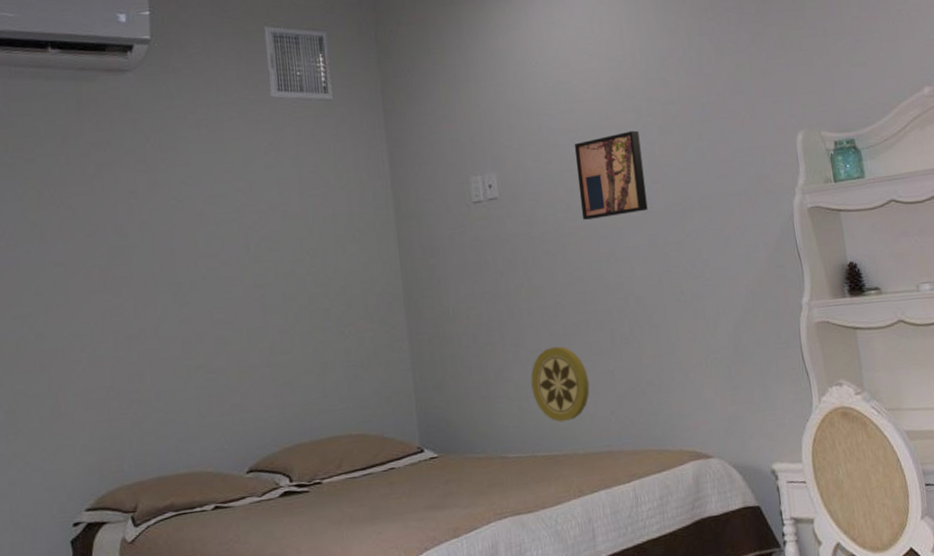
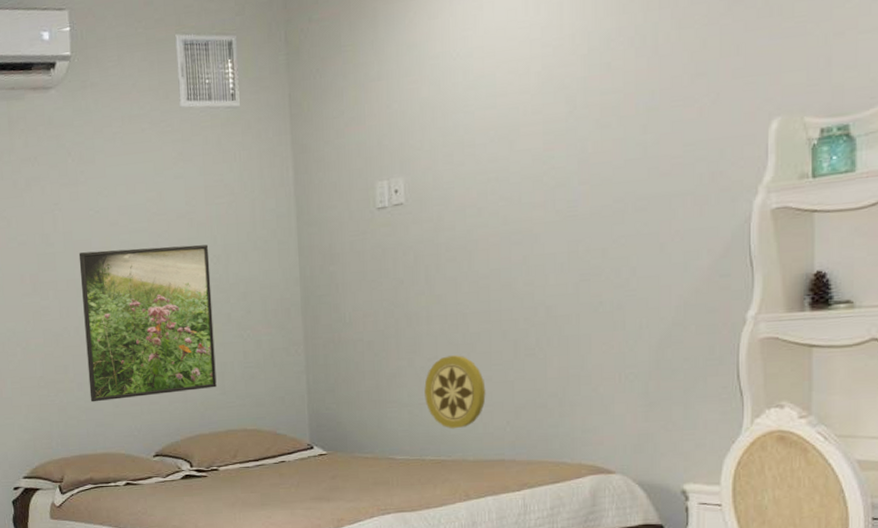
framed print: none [158,237,317,414] -> present [78,244,217,403]
wall art: present [574,130,648,220] -> none [492,125,571,225]

